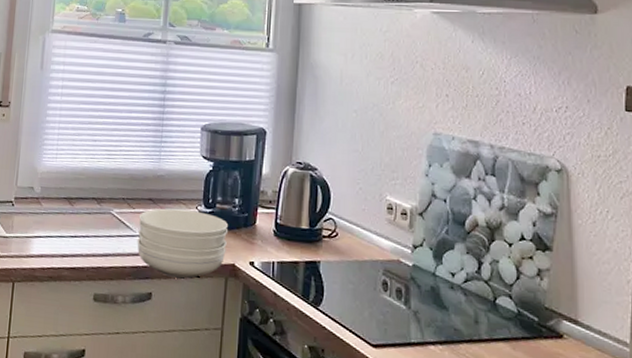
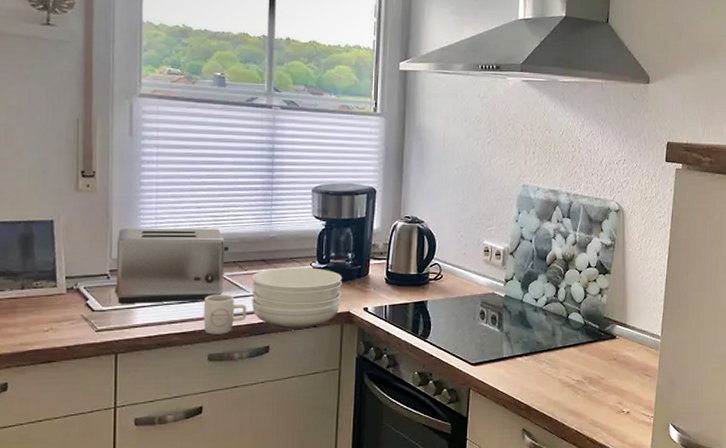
toaster: none [17,157,120,237] -> present [114,228,230,304]
mug: none [91,231,133,274] -> present [203,295,247,335]

